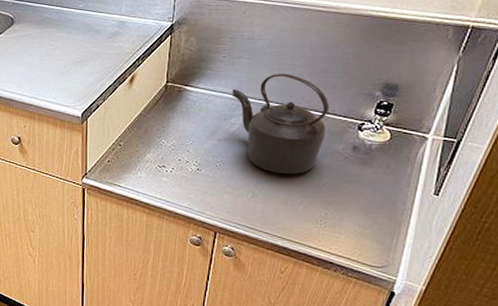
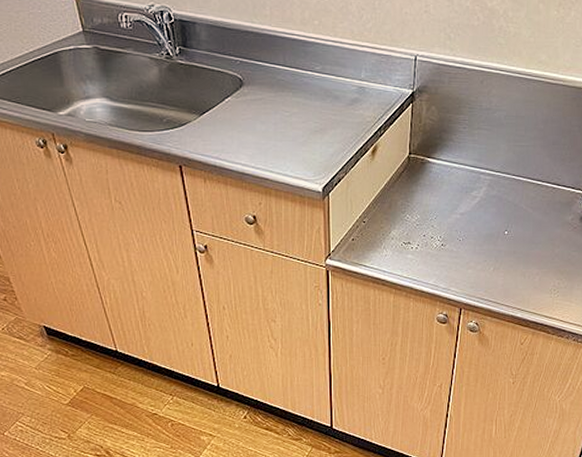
kettle: present [232,73,330,174] -> none [472,145,560,246]

